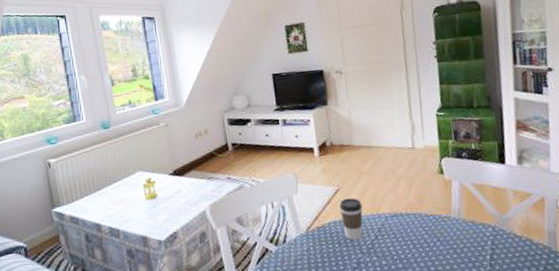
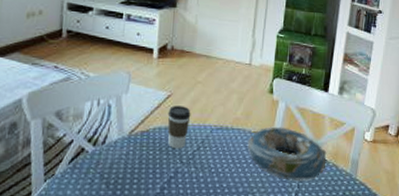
decorative bowl: none [426,206,519,260] -> present [247,126,327,182]

